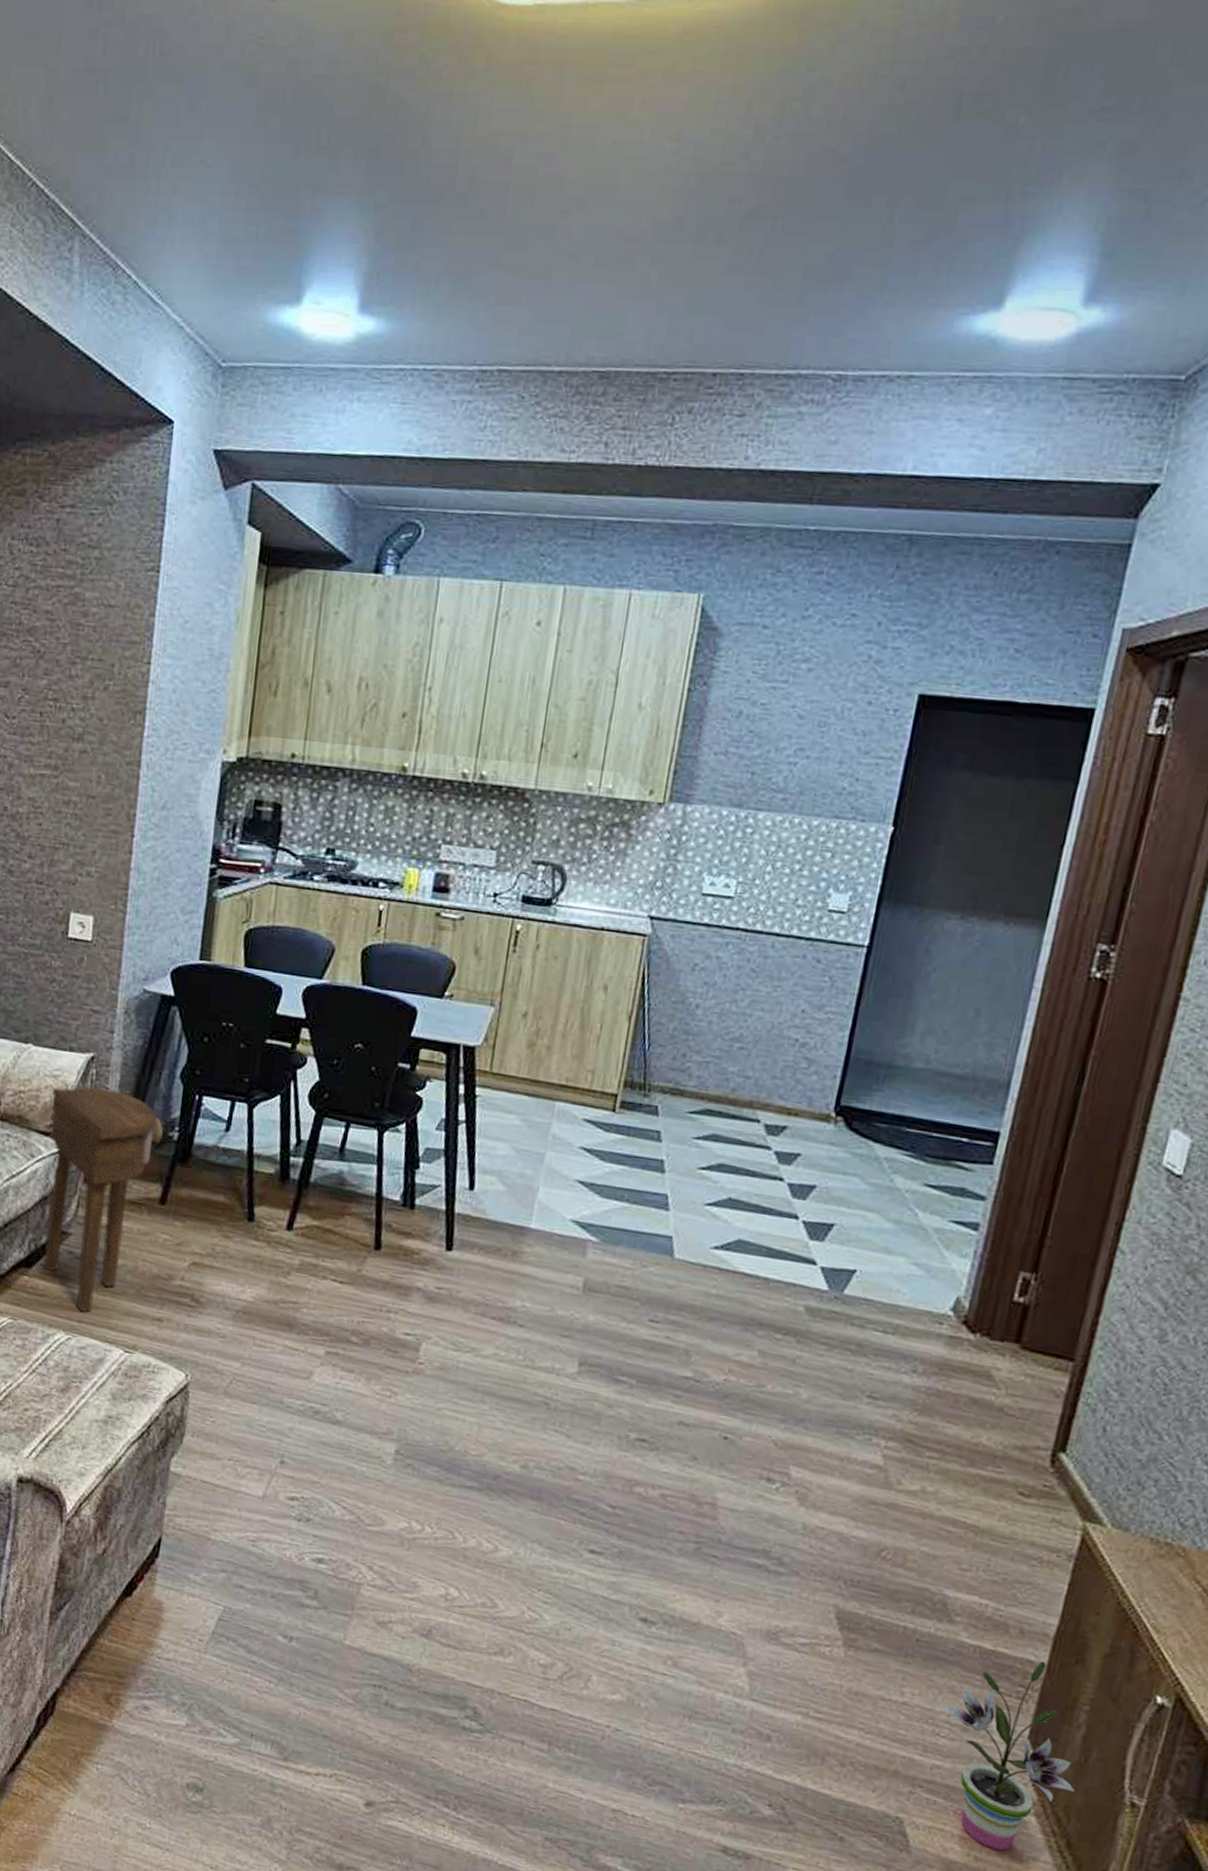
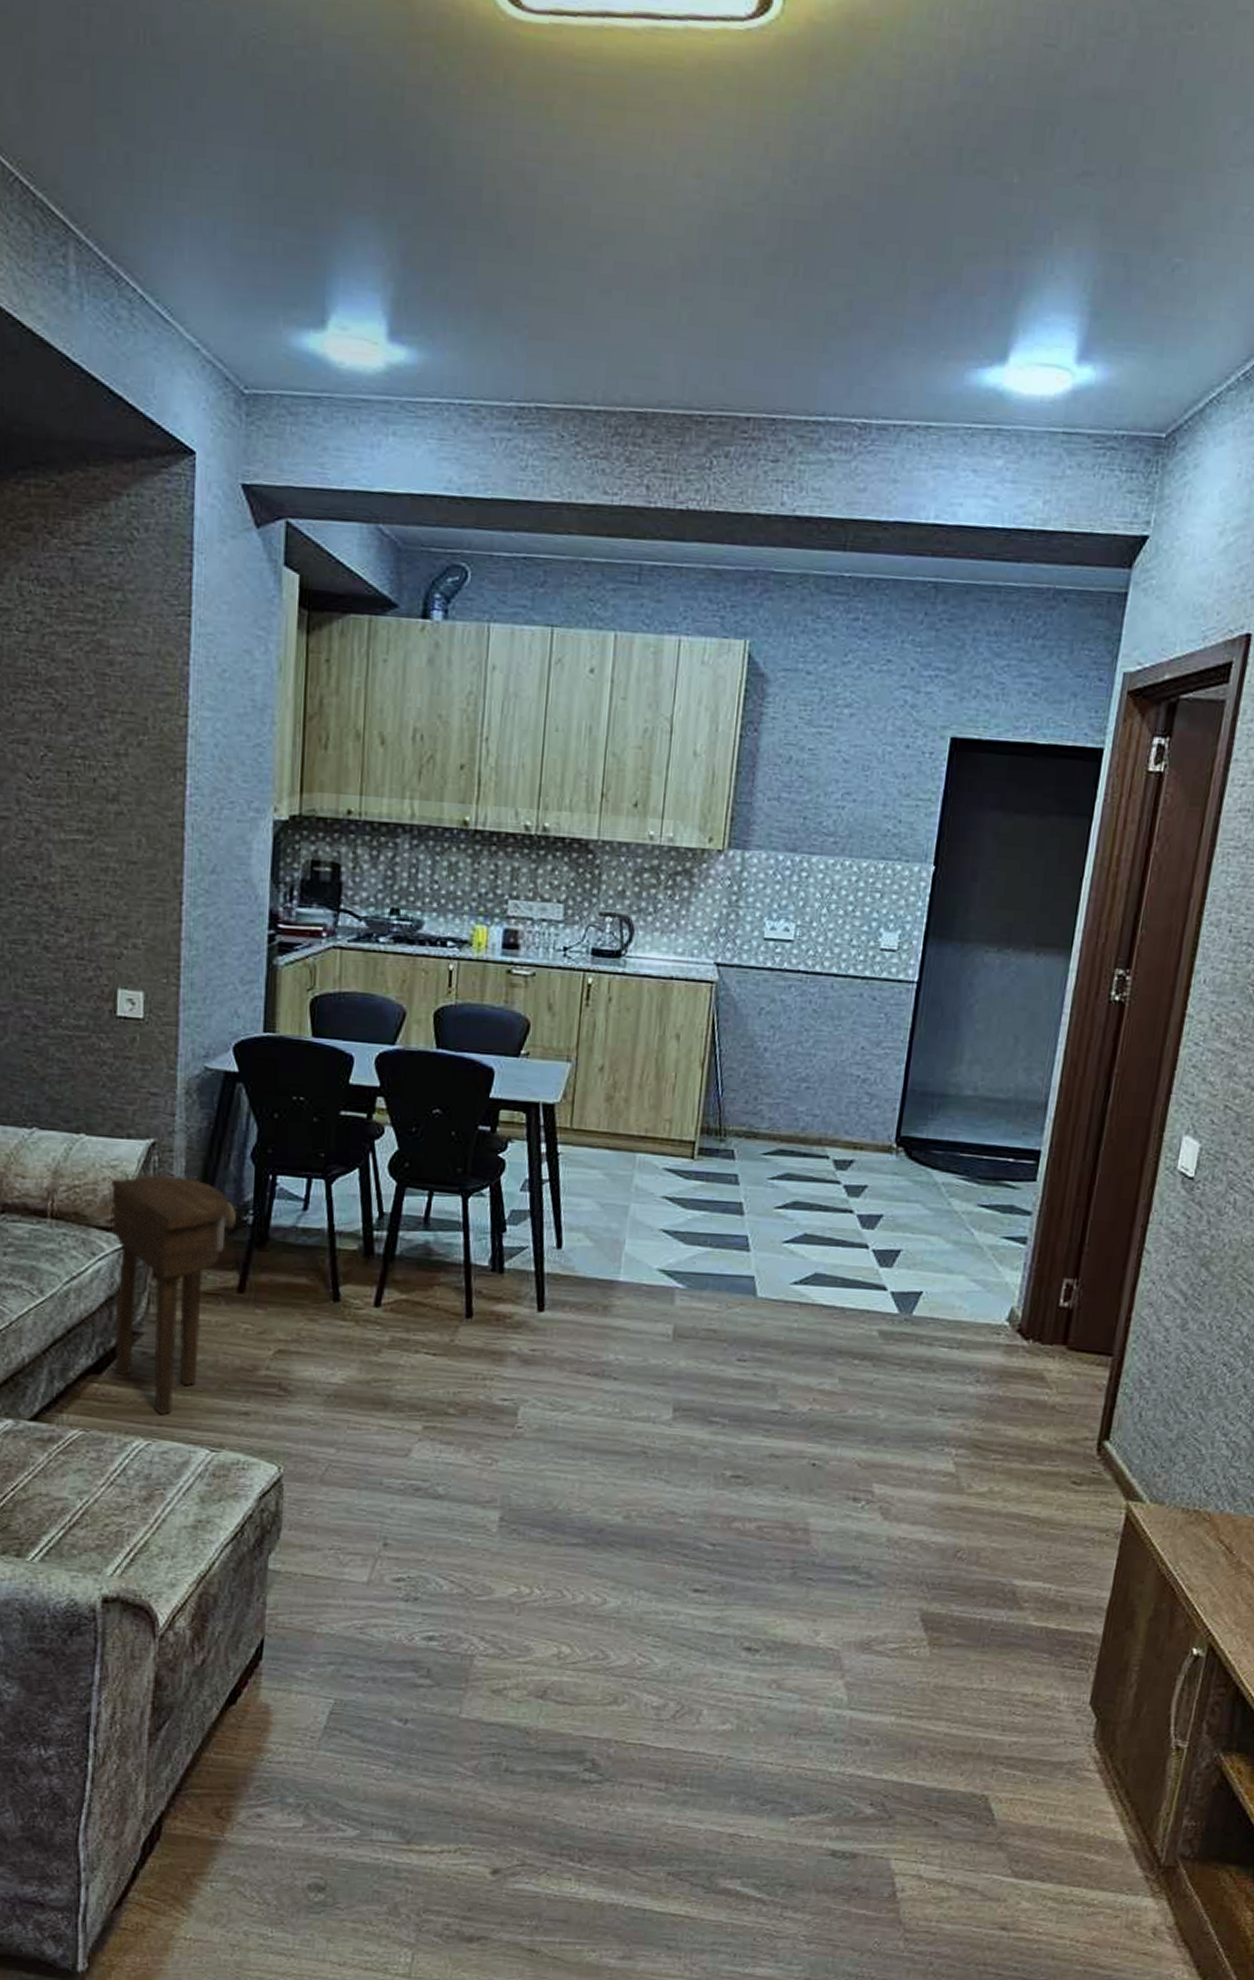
potted plant: present [944,1661,1075,1851] -> none [1018,1632,1130,1809]

